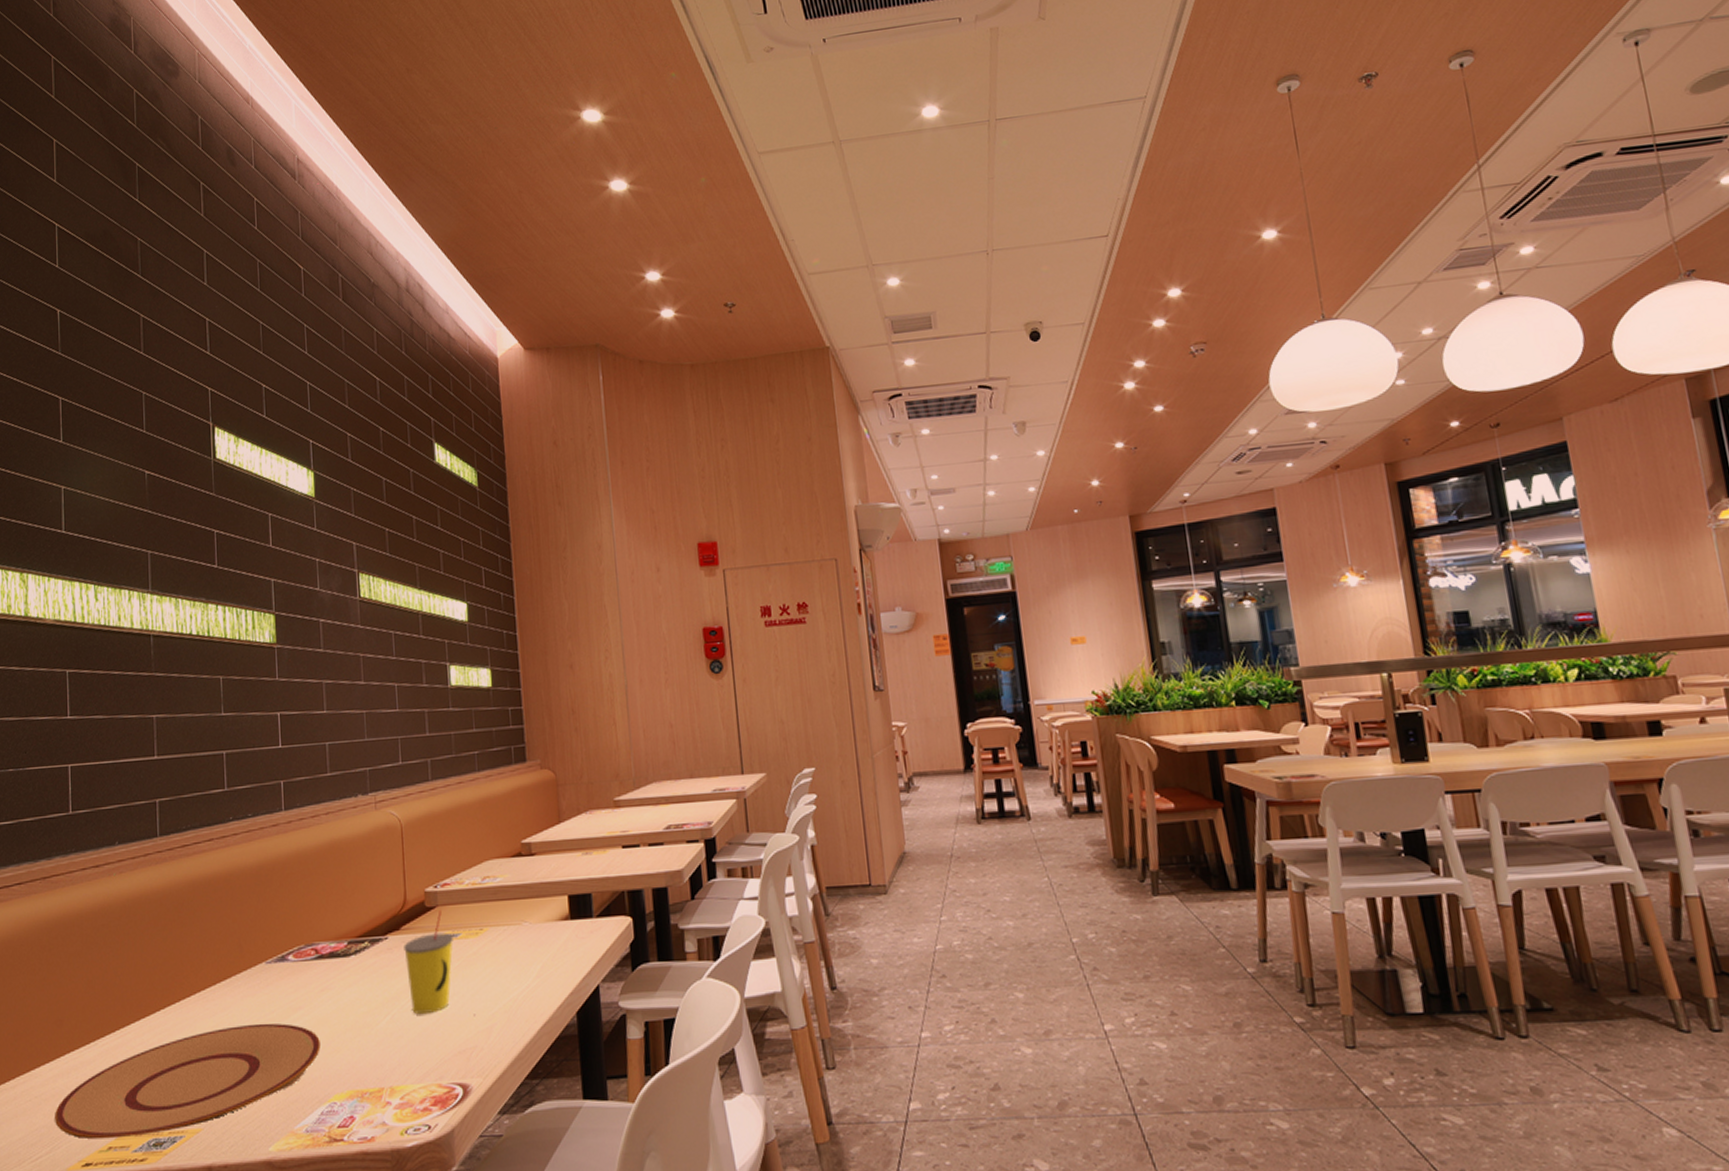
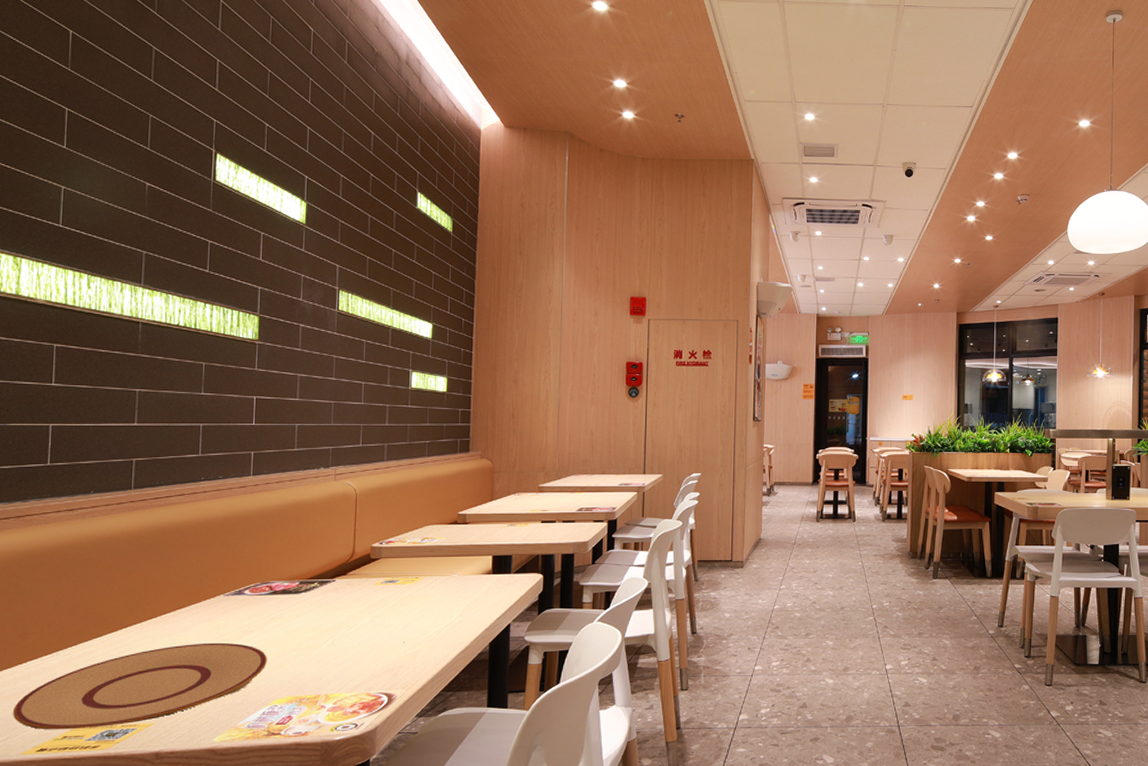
straw: present [404,909,453,1014] -> none [348,561,392,640]

